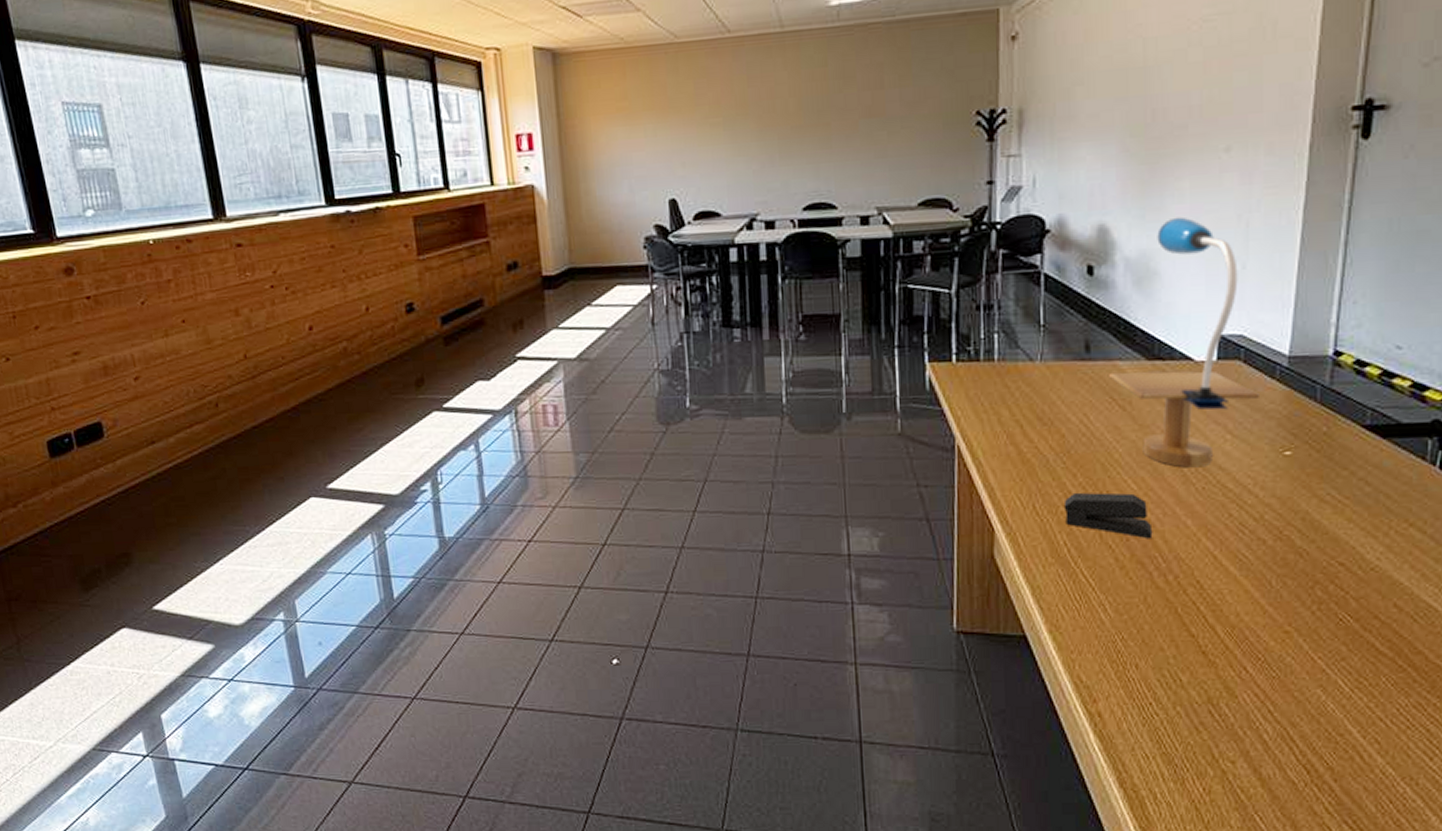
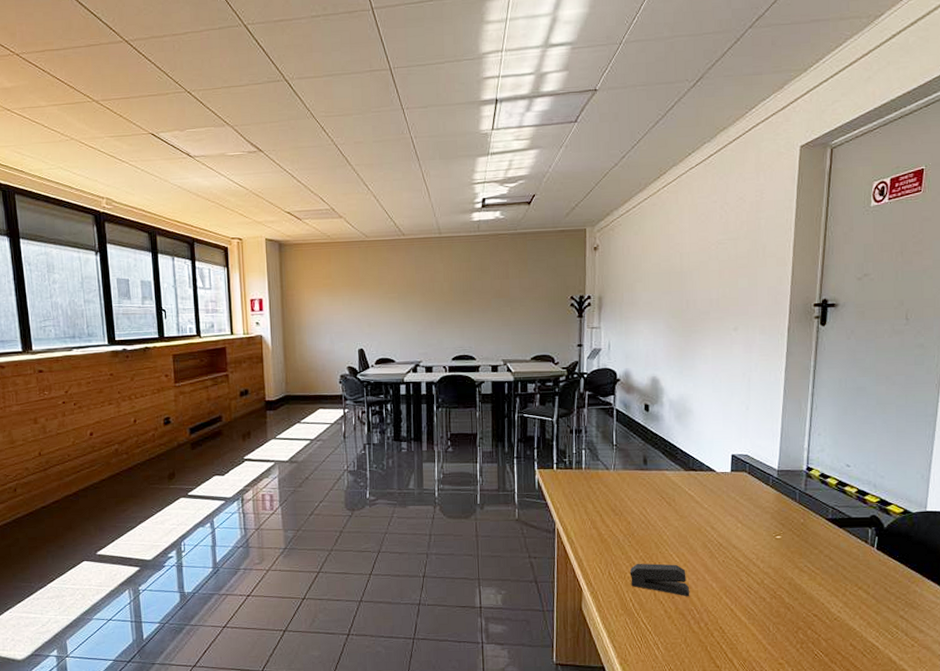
desk lamp: present [1109,217,1259,468] -> none [660,373,759,547]

